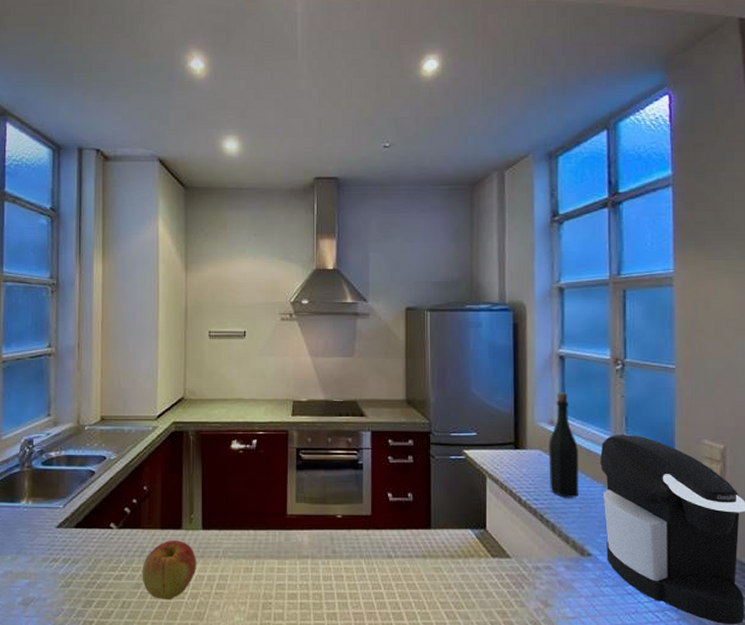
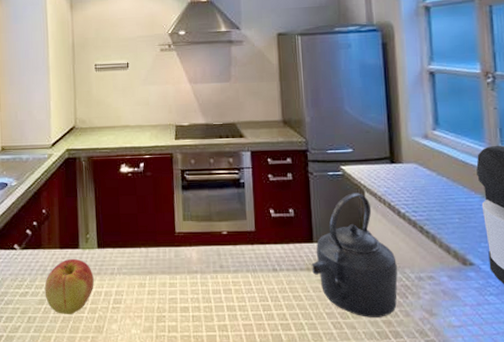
kettle: none [428,478,515,608] -> present [312,193,398,317]
bottle: present [549,392,579,498] -> none [424,107,457,209]

